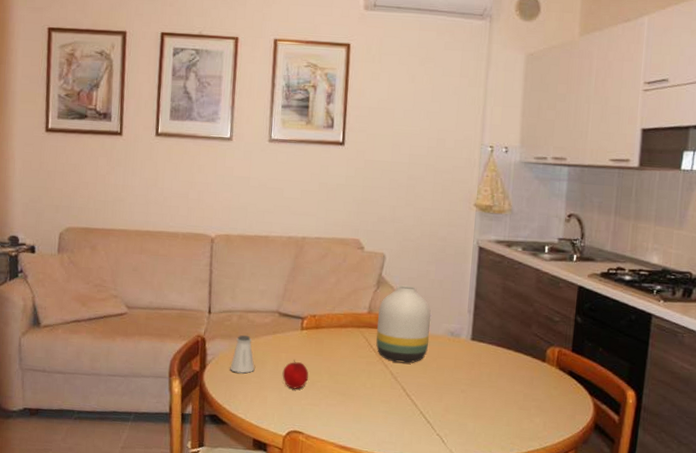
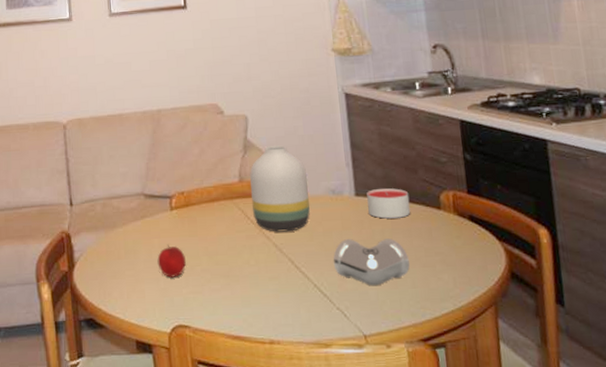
saltshaker: present [230,335,255,374] -> none [100,224,127,268]
pipe fitting: none [440,376,508,420] -> present [333,238,410,286]
candle: none [480,336,520,365] -> present [367,188,411,219]

